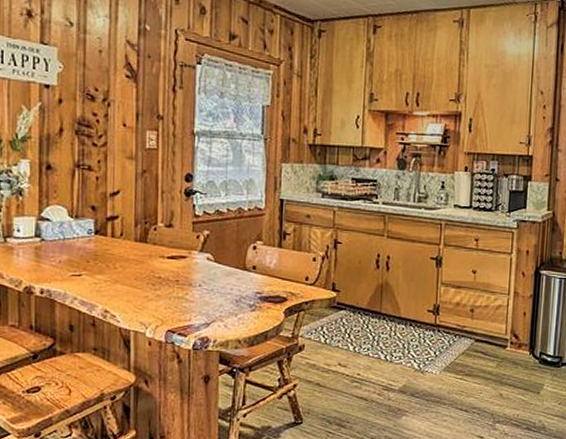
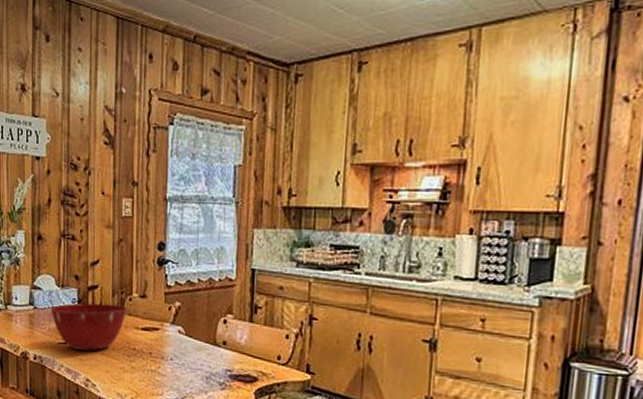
mixing bowl: none [60,233,153,282] -> present [49,303,128,351]

